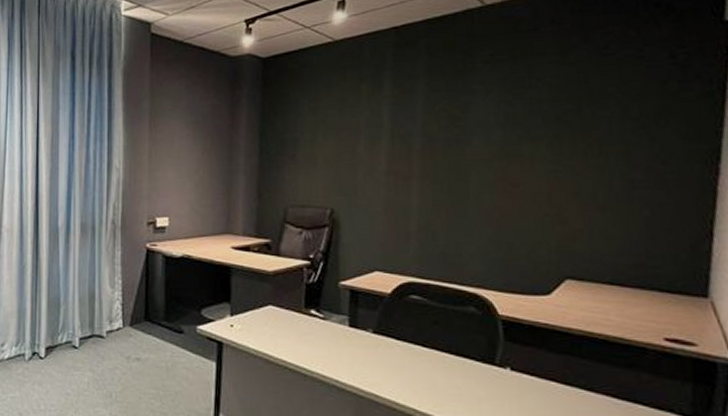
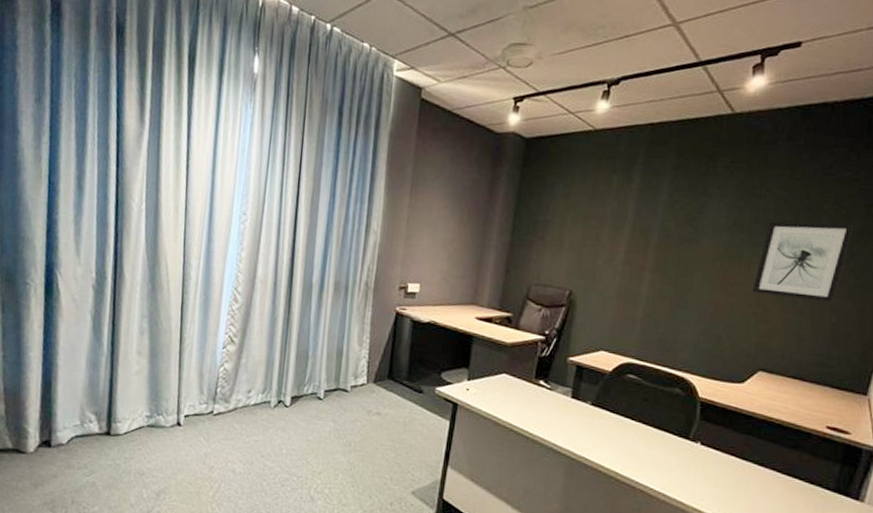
wall art: none [540,104,650,194] -> present [752,221,854,302]

